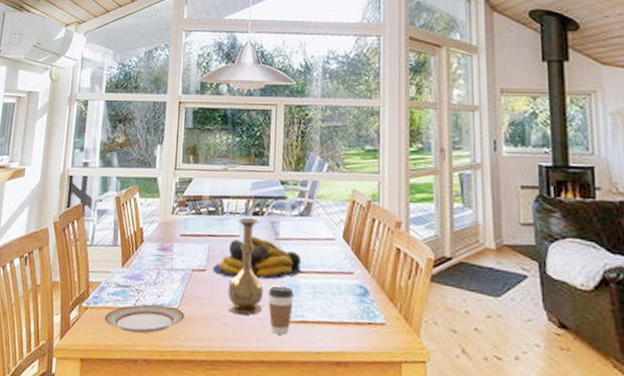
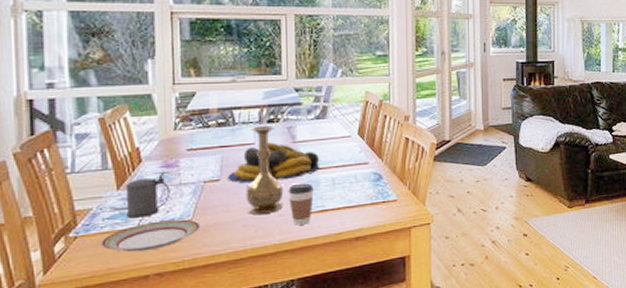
beer stein: none [126,255,163,298] -> present [125,172,170,218]

